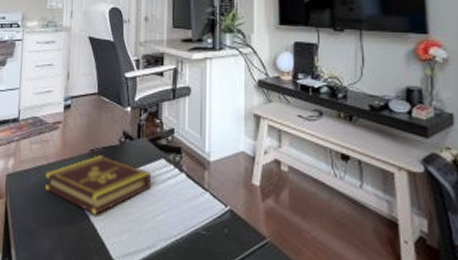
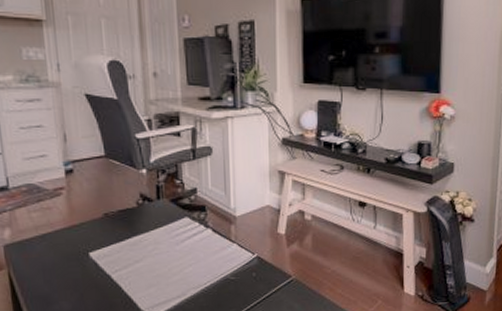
book: present [45,155,152,215] -> none [54,219,177,274]

